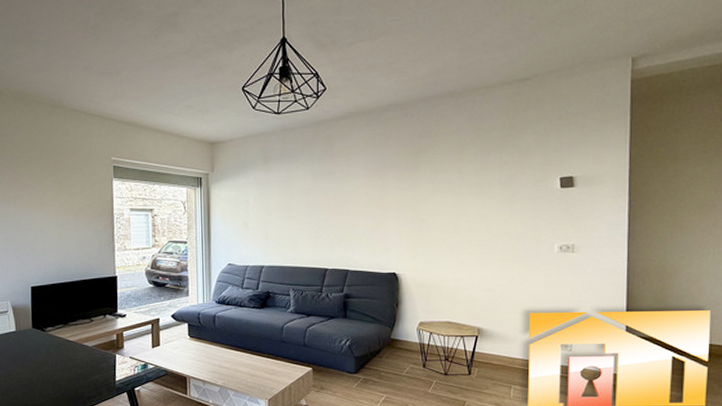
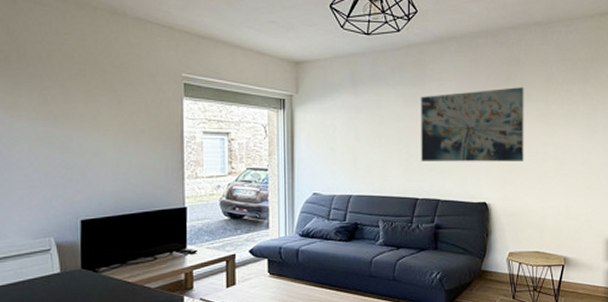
wall art: none [330,158,436,234] -> present [421,87,524,162]

